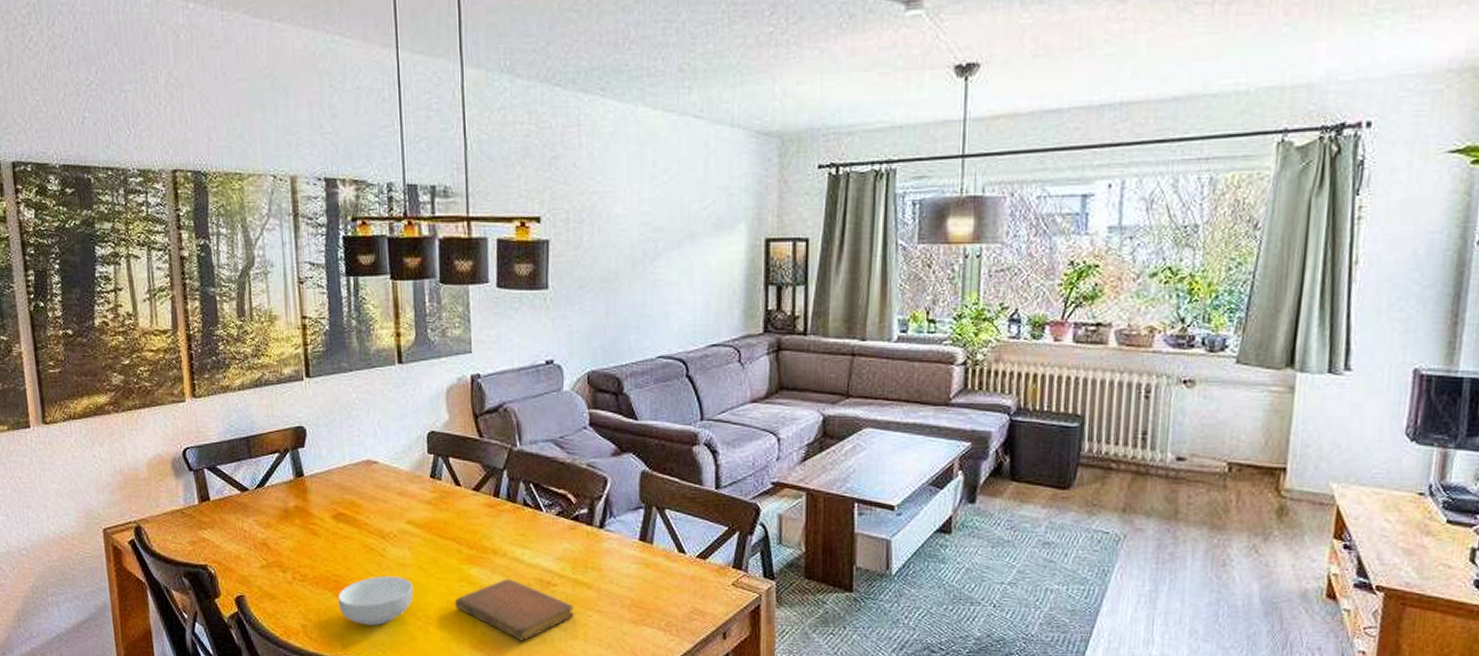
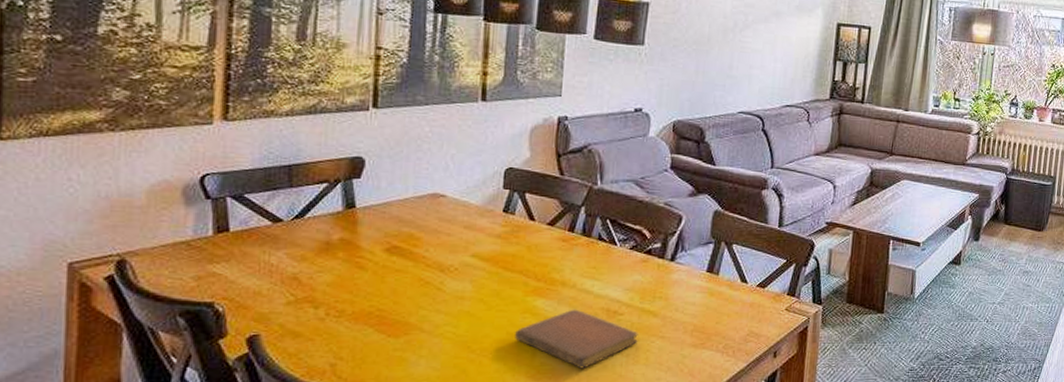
cereal bowl: present [337,576,414,626] -> none [379,309,471,361]

